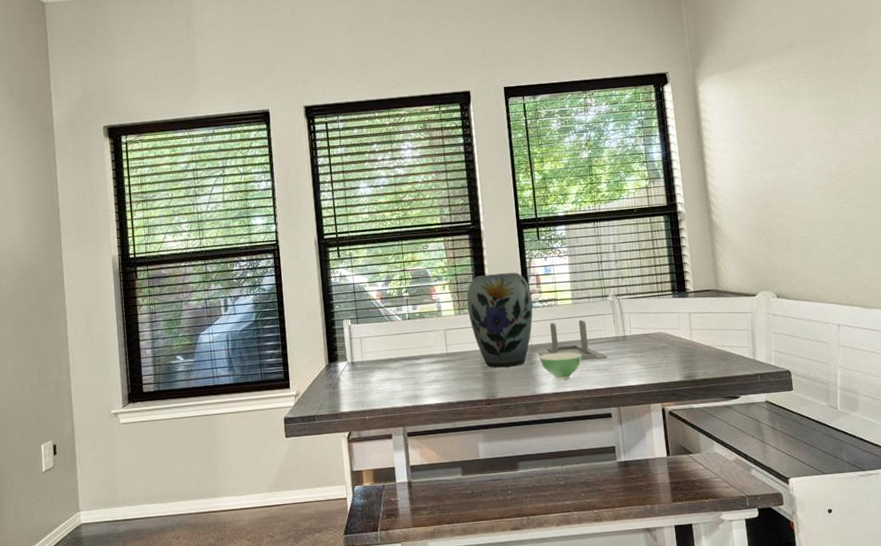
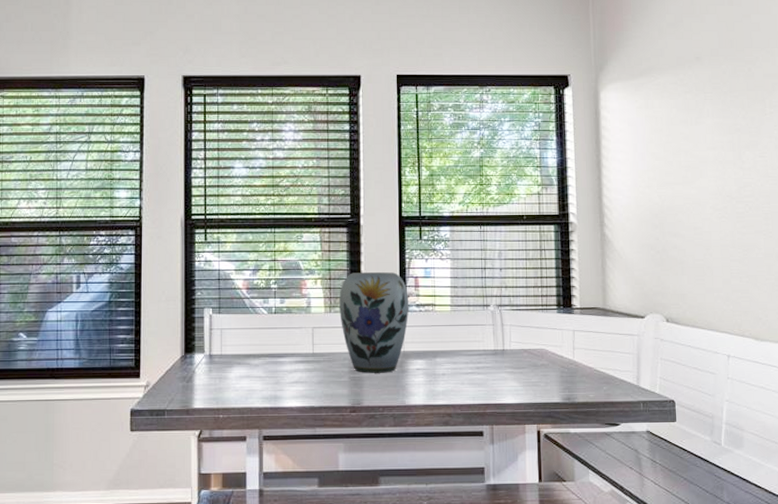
napkin holder: present [537,319,608,361] -> none [409,328,484,373]
bowl: present [539,352,582,381] -> none [411,362,457,392]

